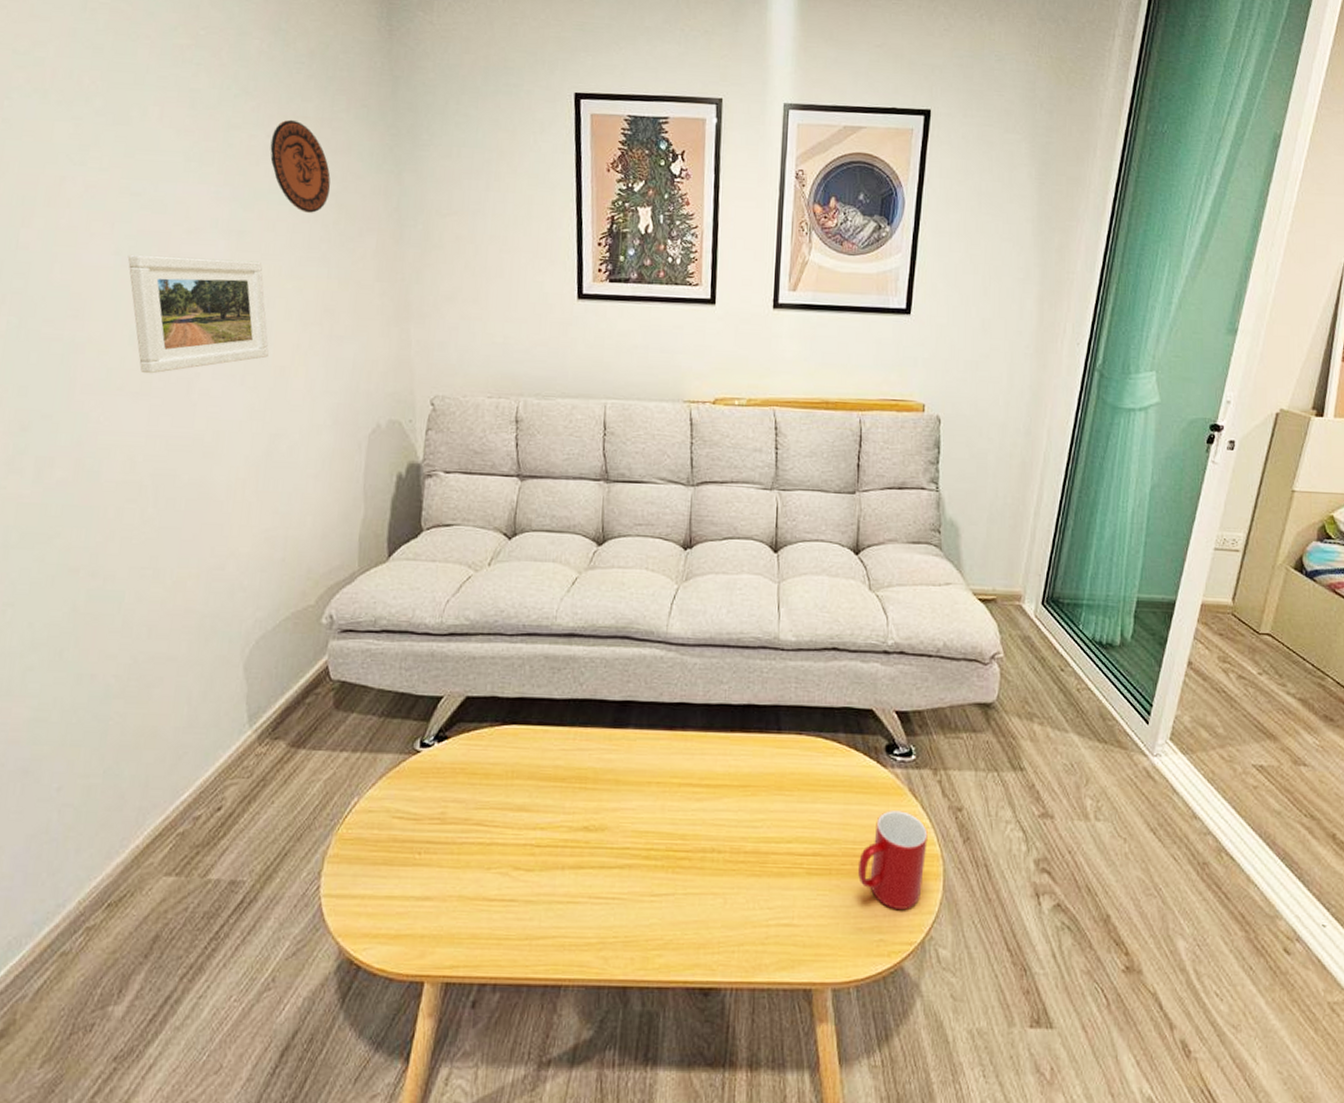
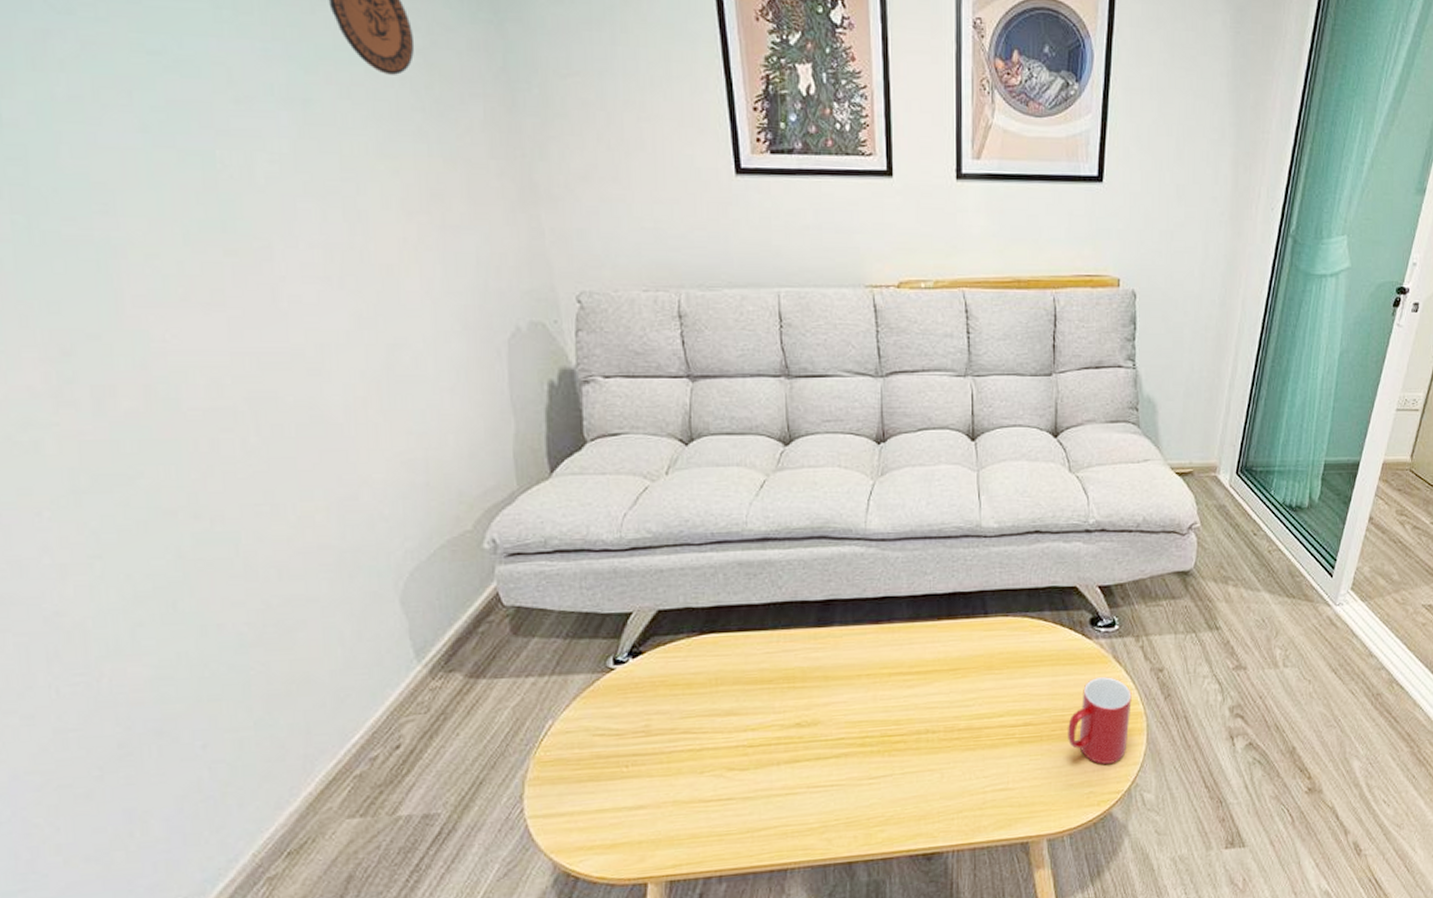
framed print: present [127,254,269,374] -> none [159,131,369,280]

